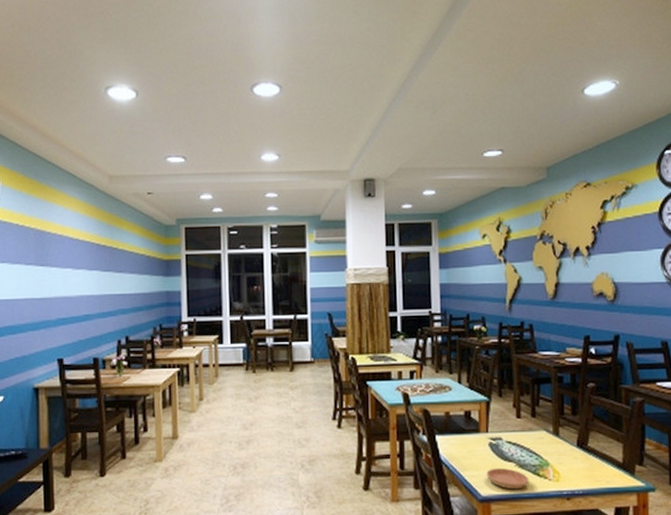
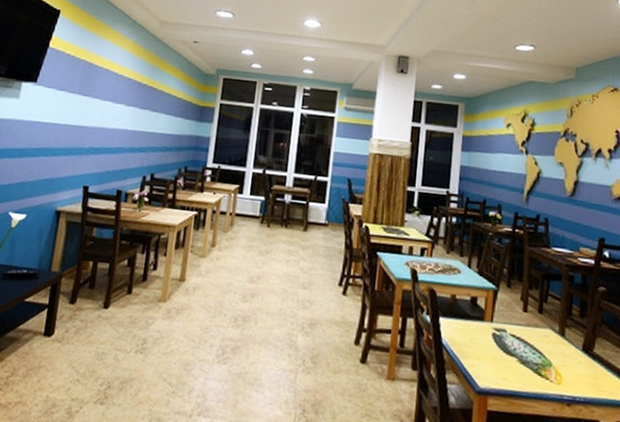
saucer: present [486,468,529,490] -> none [486,360,530,387]

